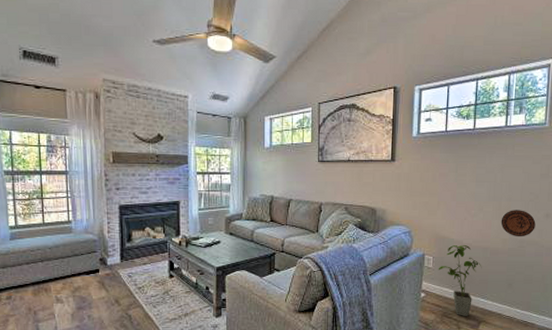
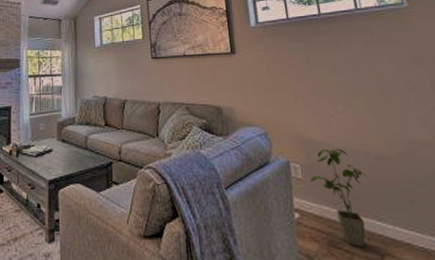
decorative plate: present [501,210,536,237] -> none [377,103,426,138]

